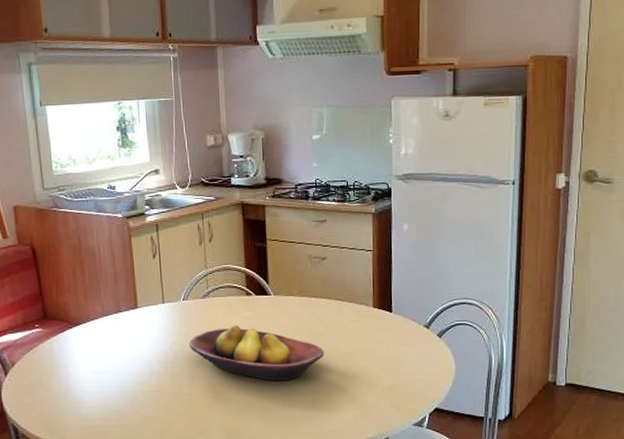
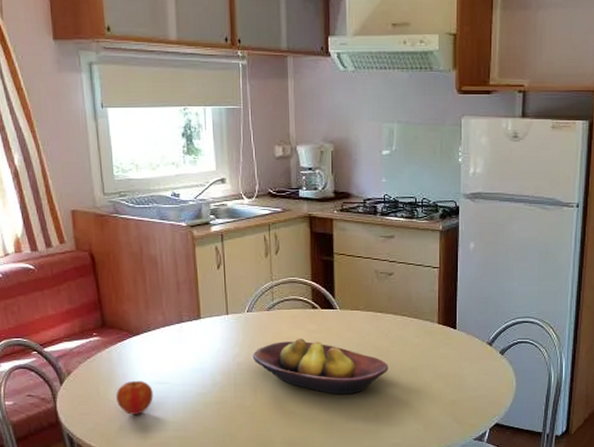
apple: none [58,370,93,404] -> present [116,380,153,415]

